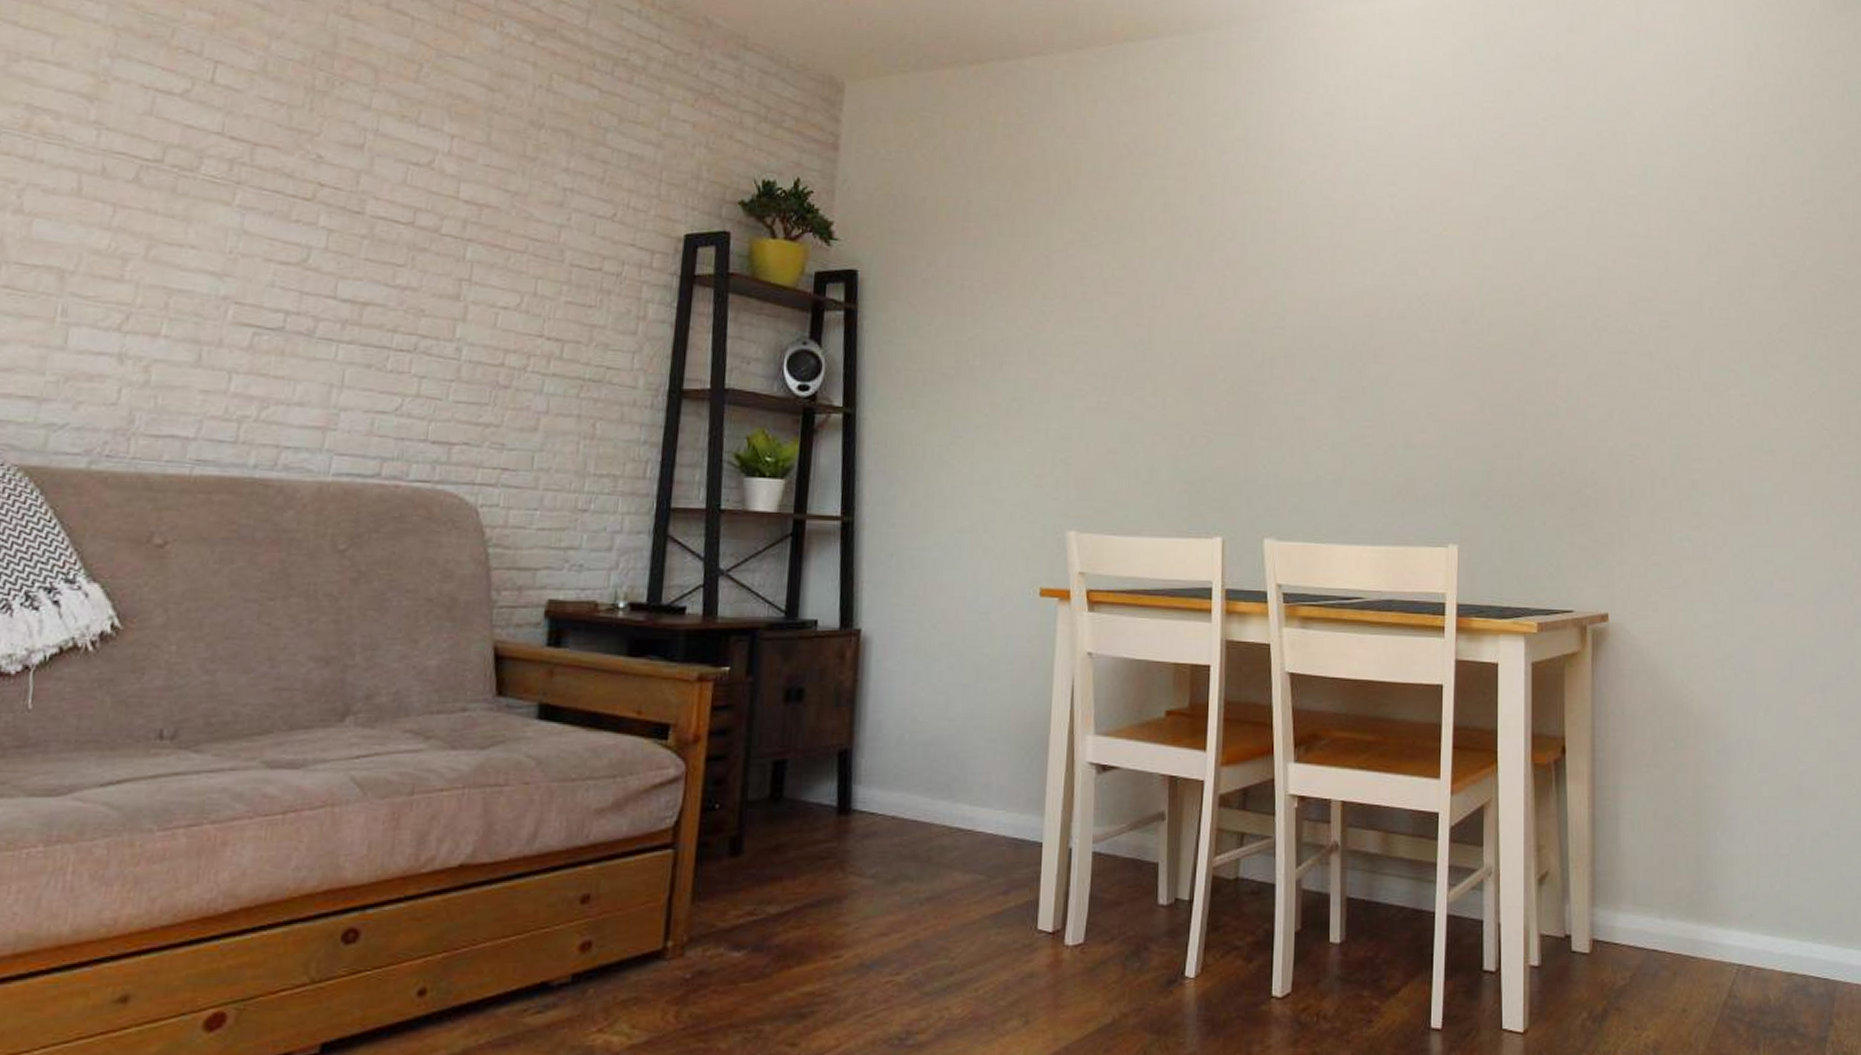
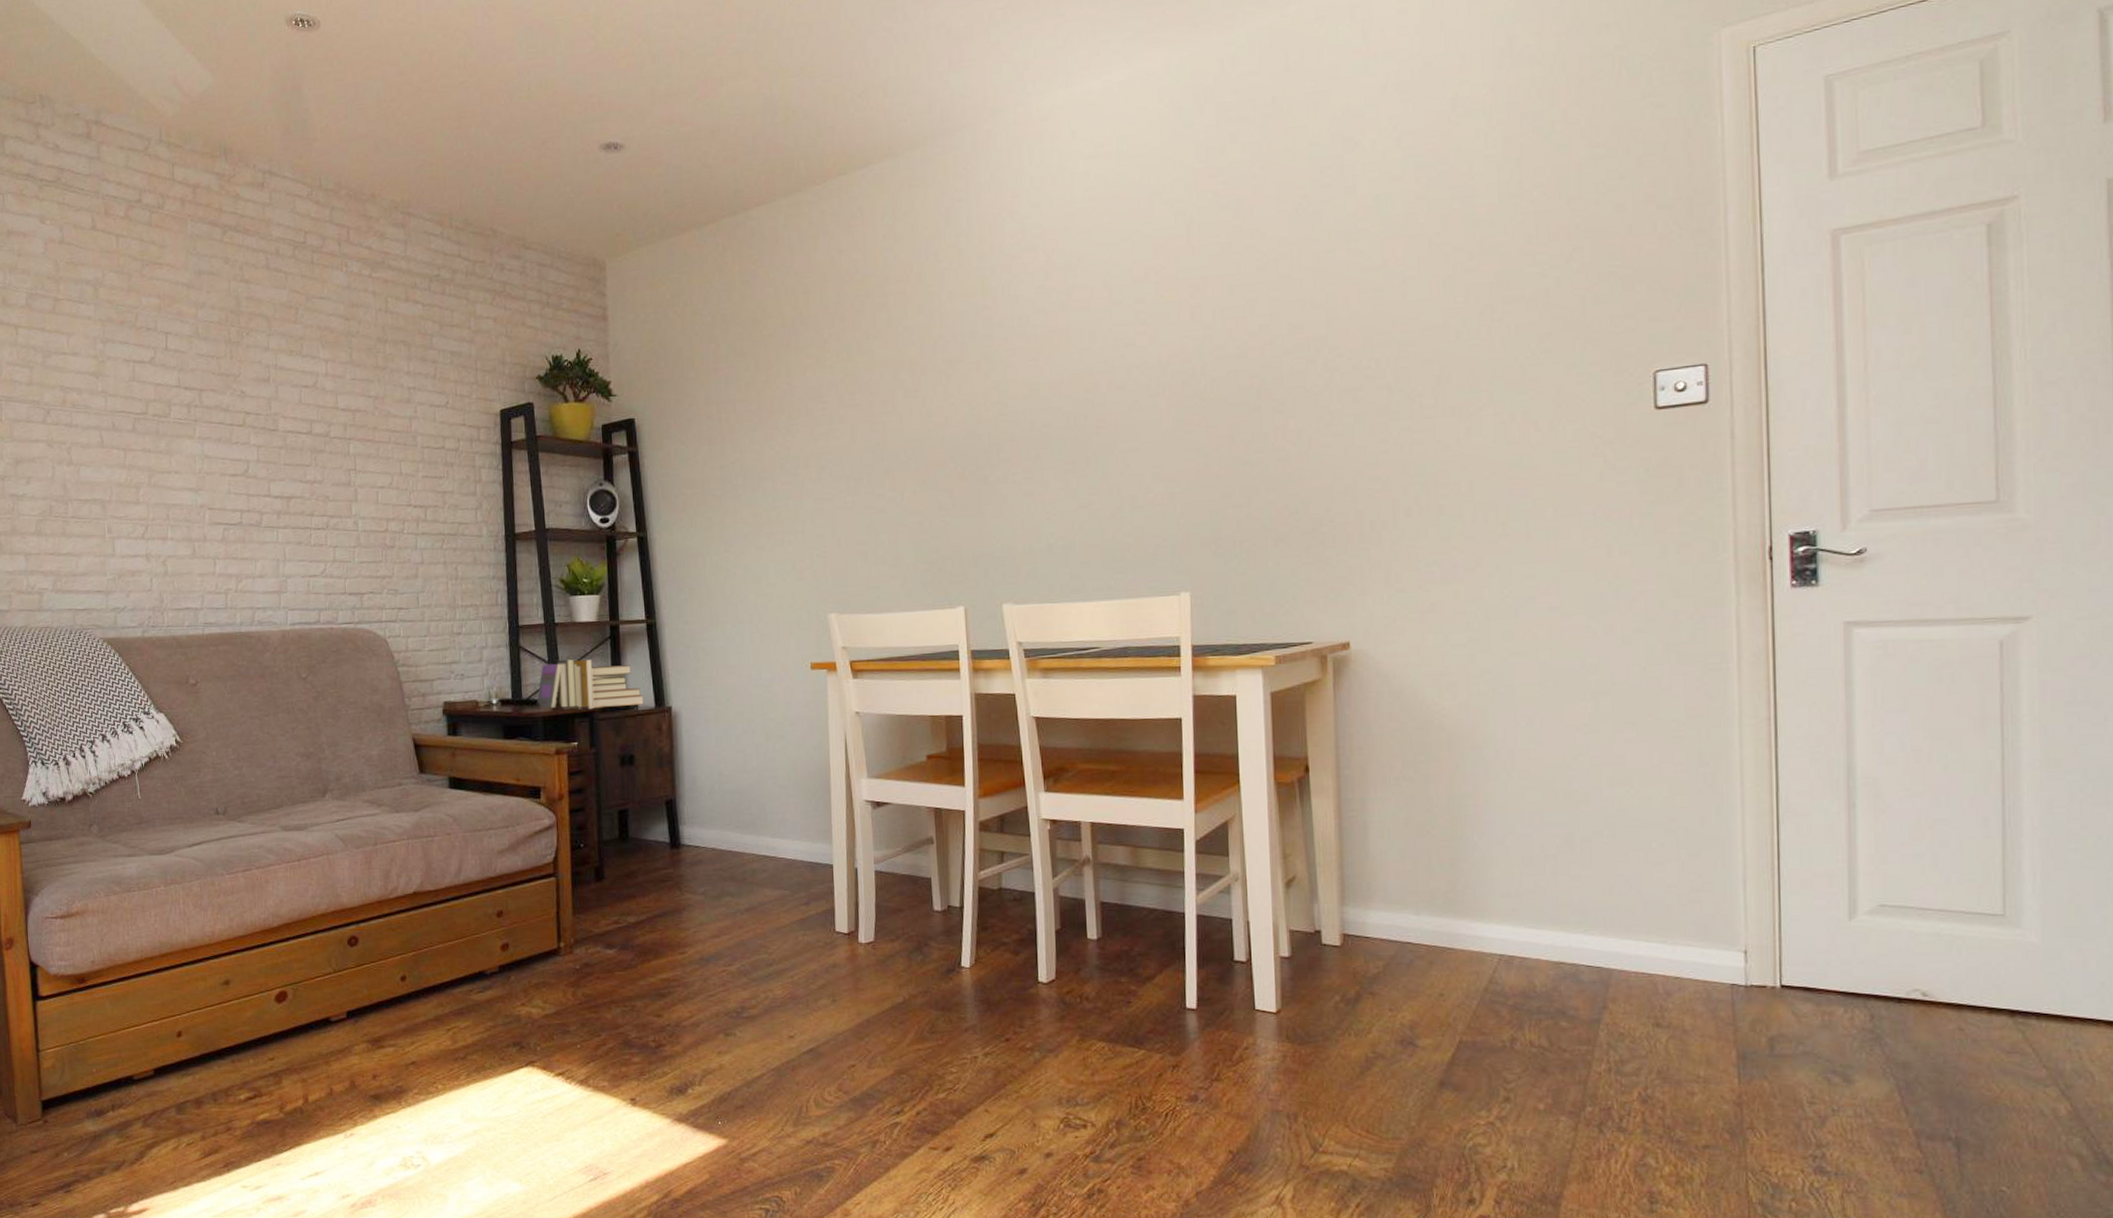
books: none [679,556,764,624] -> present [536,658,594,709]
books: none [757,570,826,625] -> present [590,665,644,709]

